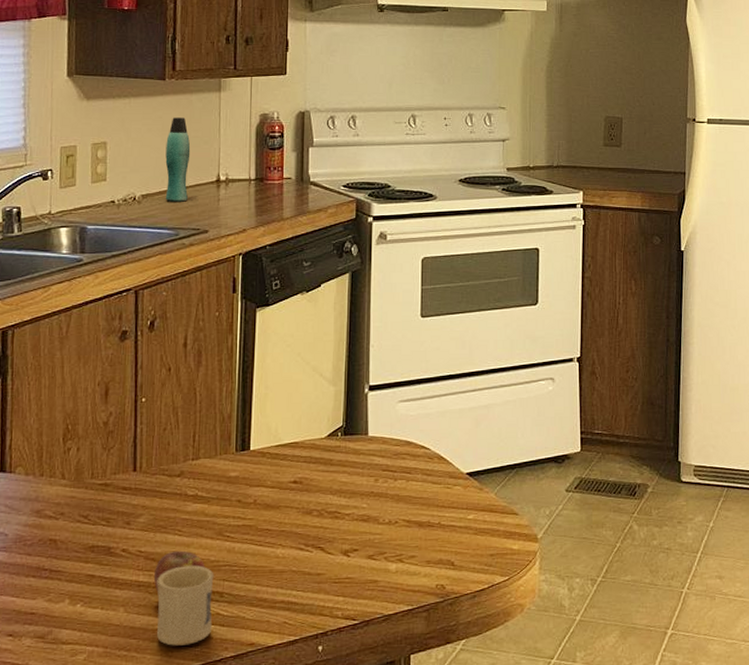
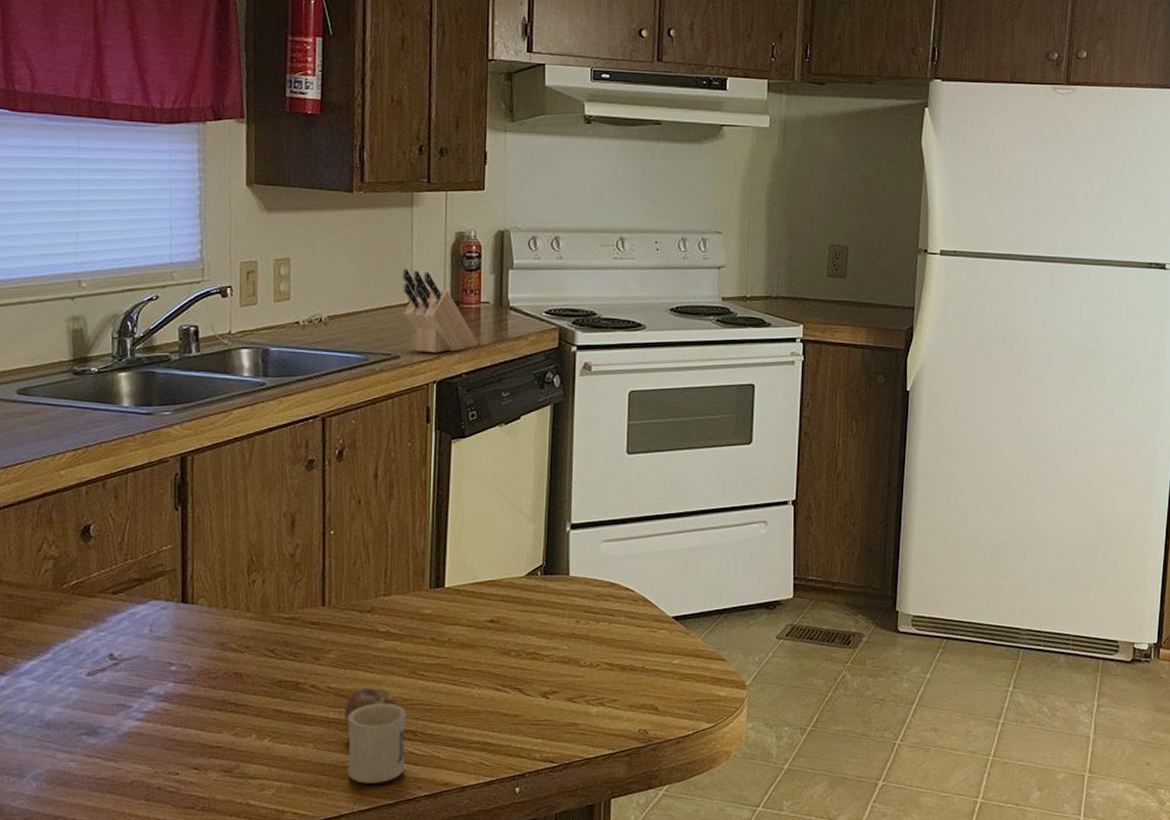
bottle: present [165,117,191,202] -> none [353,233,381,325]
knife block: none [210,149,281,227] -> present [402,268,478,354]

